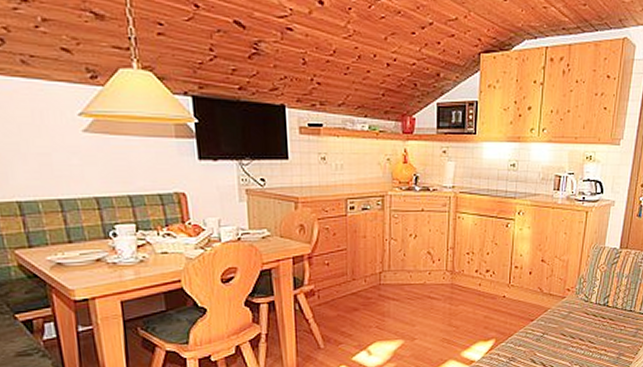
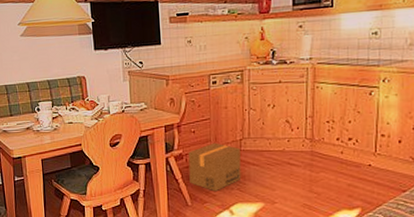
cardboard box: none [321,276,380,331] -> present [188,142,241,192]

